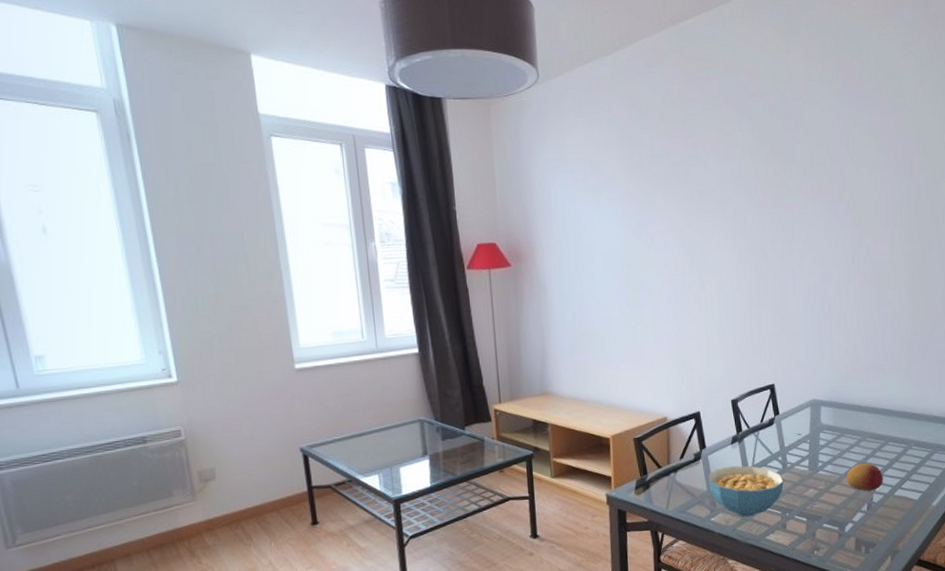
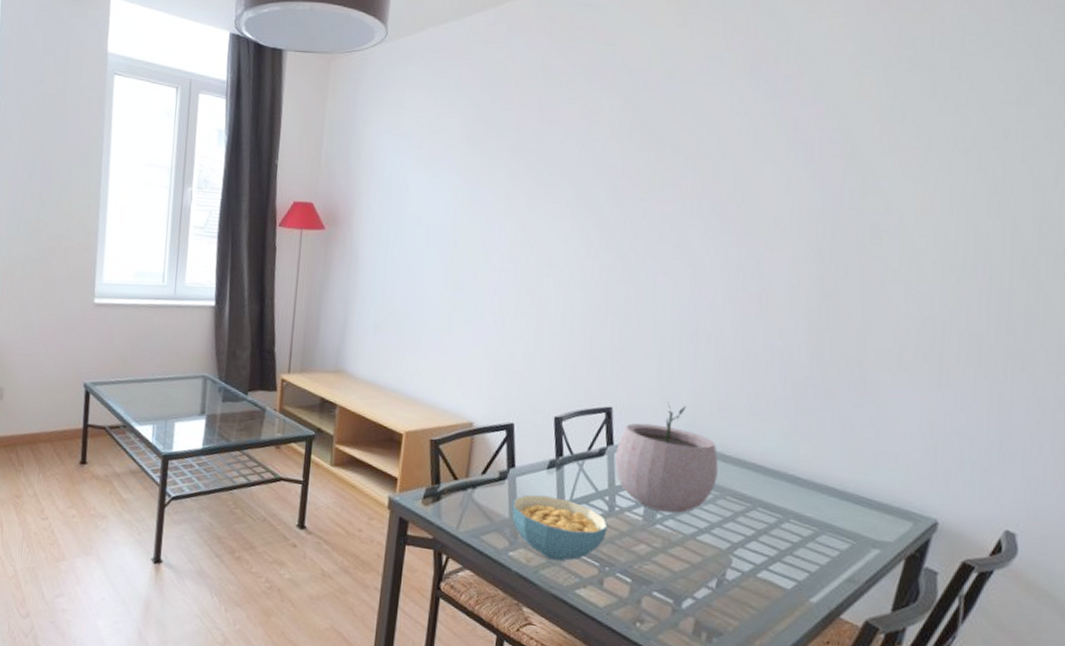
plant pot: none [782,372,858,461] -> present [615,402,718,514]
fruit: present [846,463,883,491] -> none [691,526,744,564]

